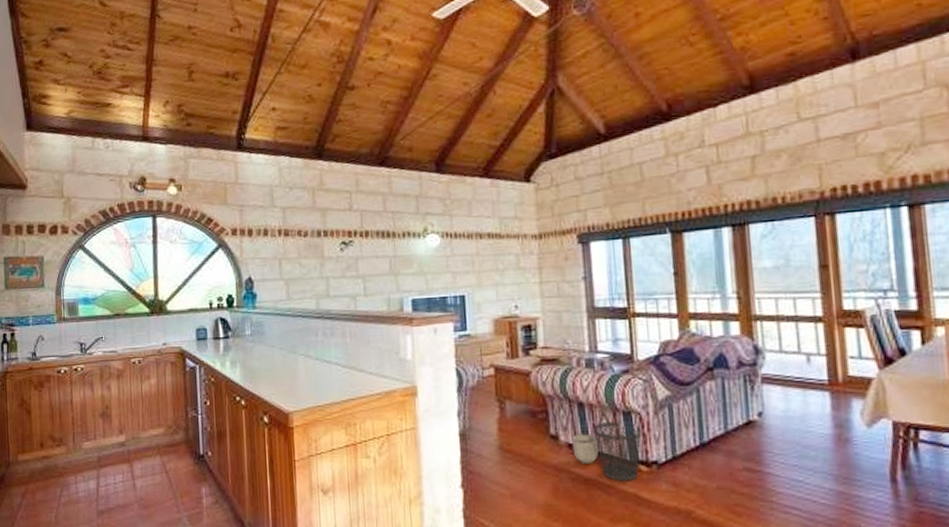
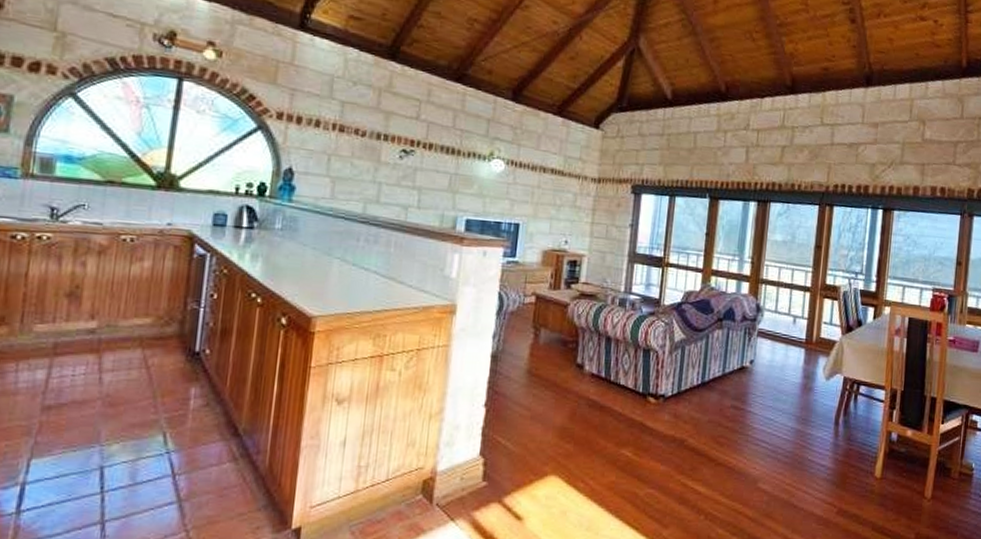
planter: present [571,434,598,465] -> none [594,365,617,394]
wastebasket: present [593,422,642,482] -> none [615,356,657,411]

